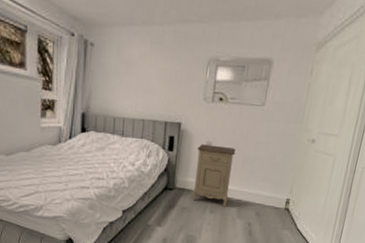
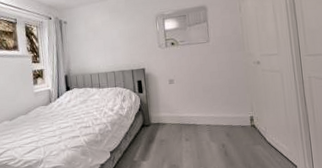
nightstand: present [192,144,236,208] -> none [162,81,199,134]

